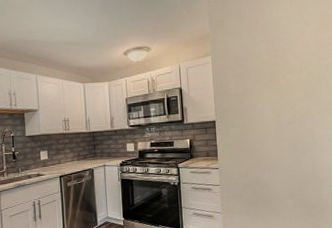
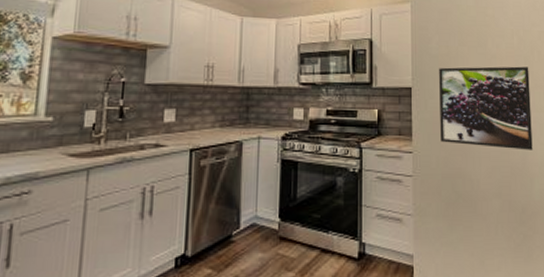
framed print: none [237,94,322,161] -> present [439,66,533,150]

